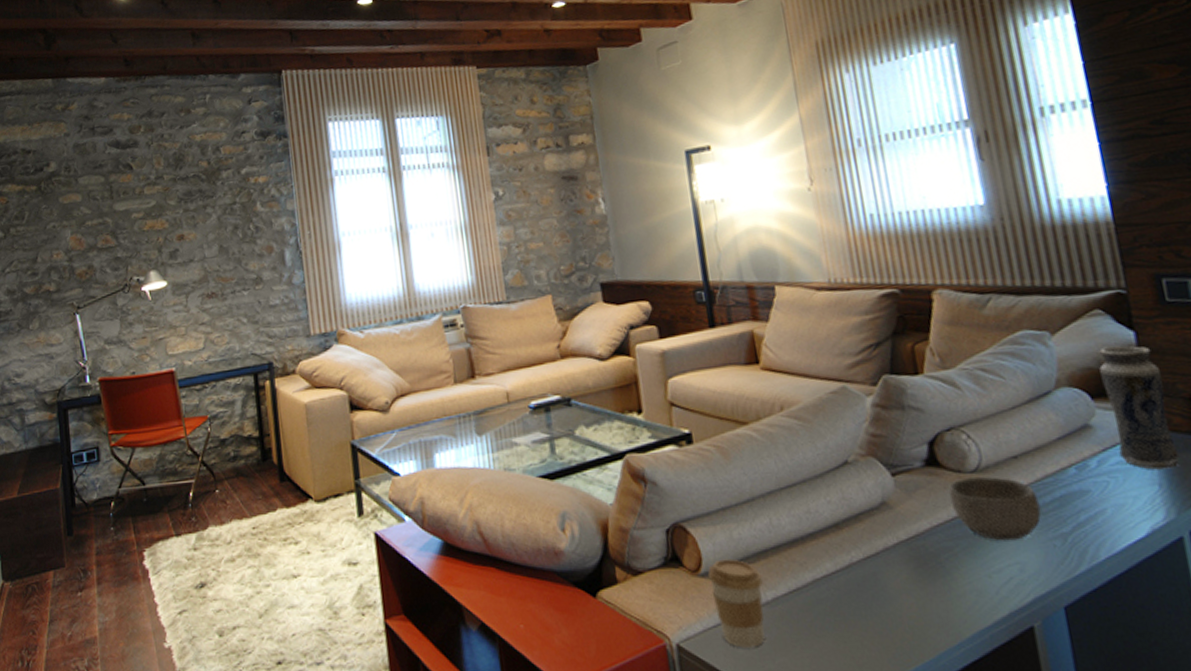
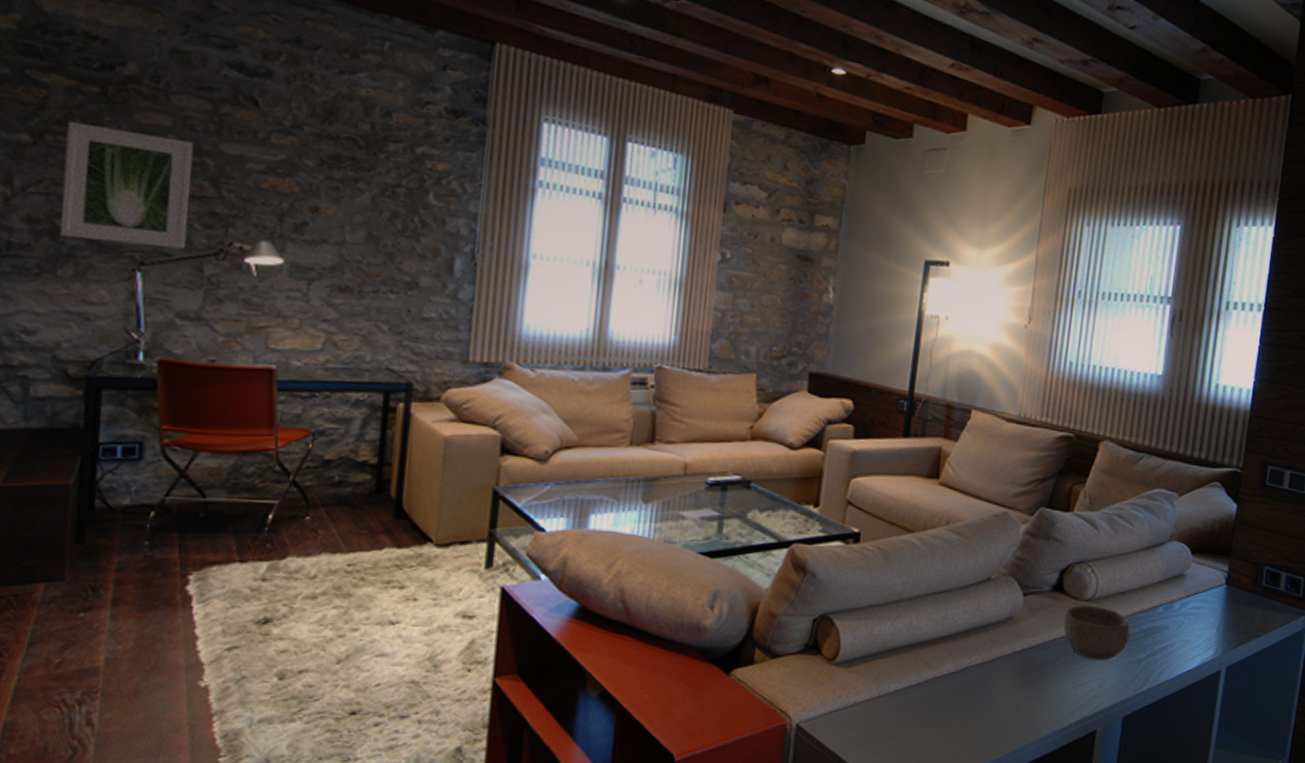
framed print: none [22,208,104,300] -> present [60,121,193,249]
coffee cup: present [707,559,765,648] -> none [840,651,891,732]
vase: present [1099,345,1179,470] -> none [1197,513,1246,617]

